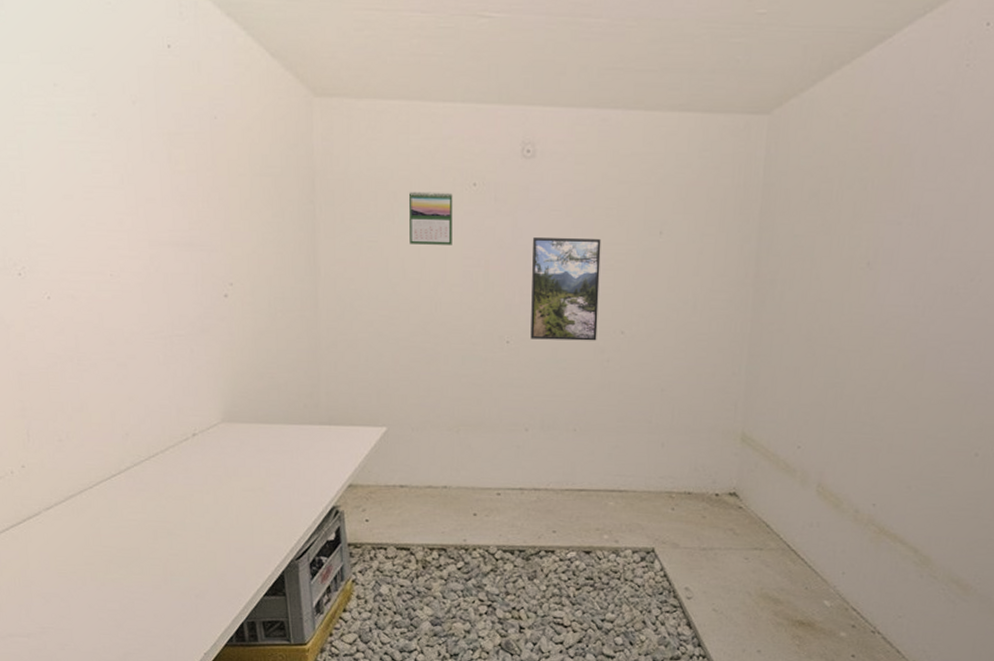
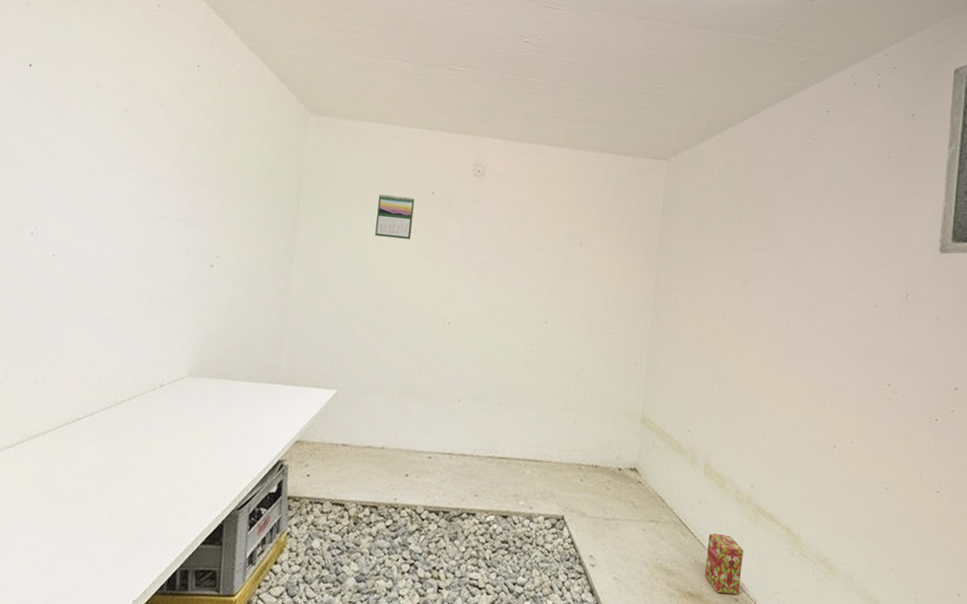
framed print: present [530,236,601,341] -> none [469,238,533,328]
cardboard box: none [816,558,863,621] -> present [704,533,744,595]

